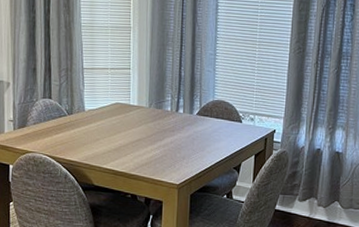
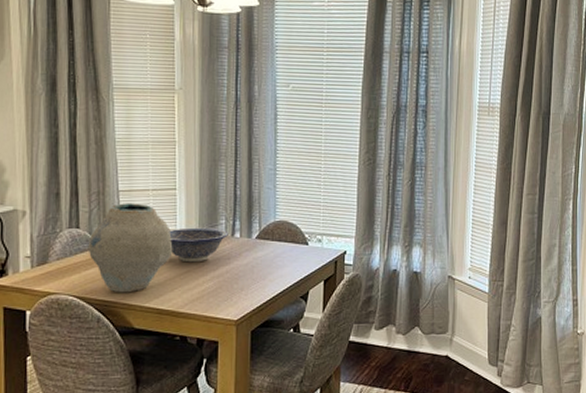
vase: none [58,79,127,155] -> present [87,203,173,293]
decorative bowl: none [124,102,174,133] -> present [169,227,229,263]

